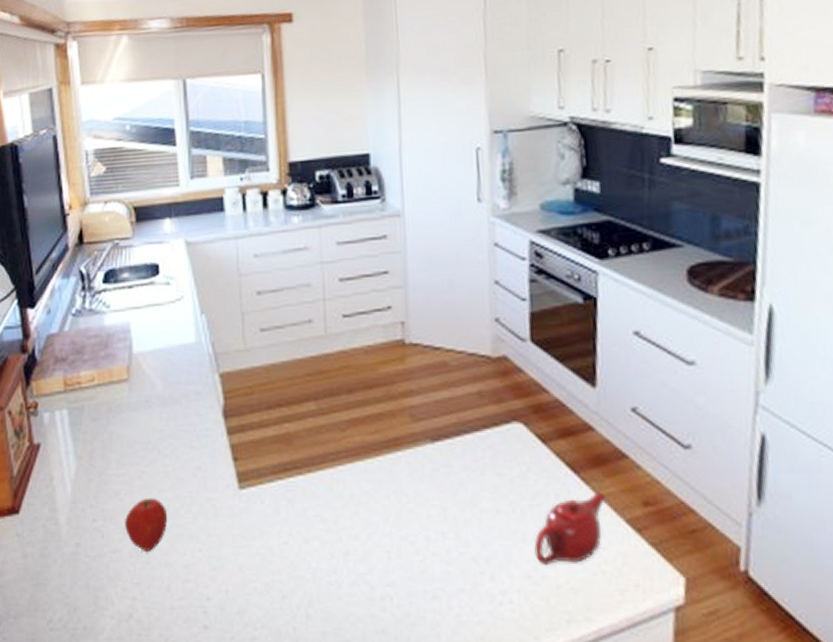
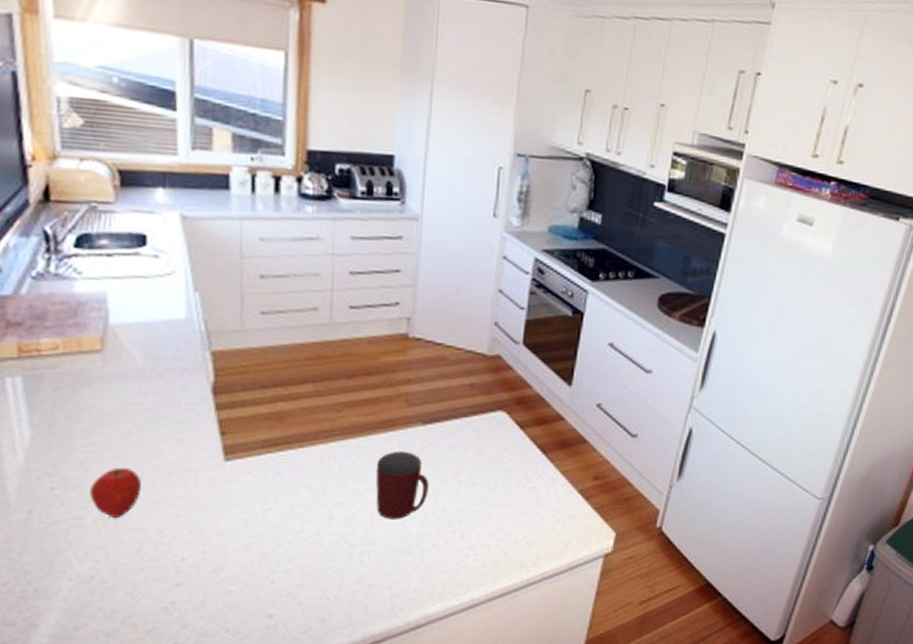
mug: none [387,475,447,556] -> present [375,452,429,519]
teapot: present [534,492,606,566] -> none [501,468,566,526]

